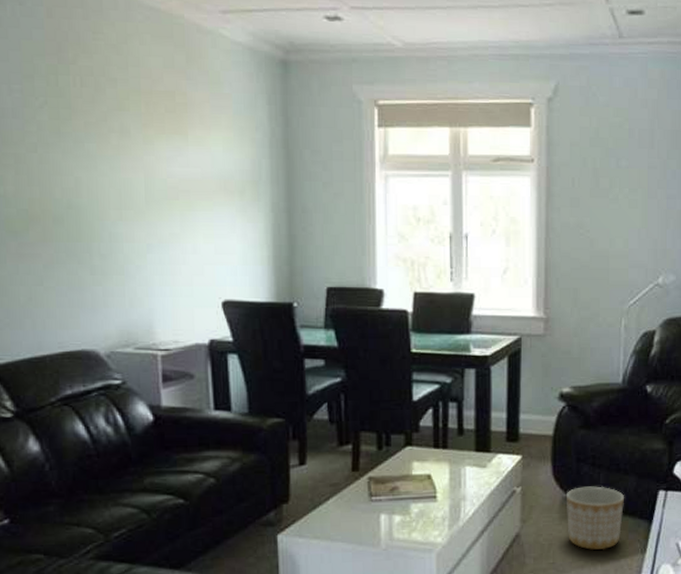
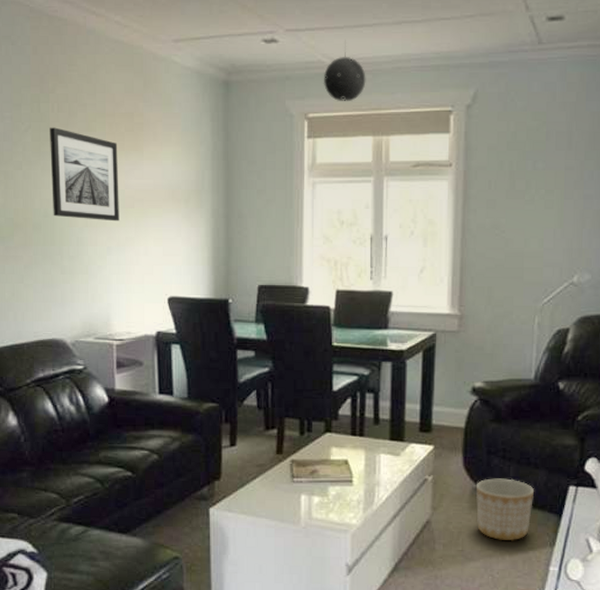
wall art: none [71,104,161,215] -> present [50,127,119,222]
pendant light: none [394,23,441,89] -> present [323,41,366,101]

